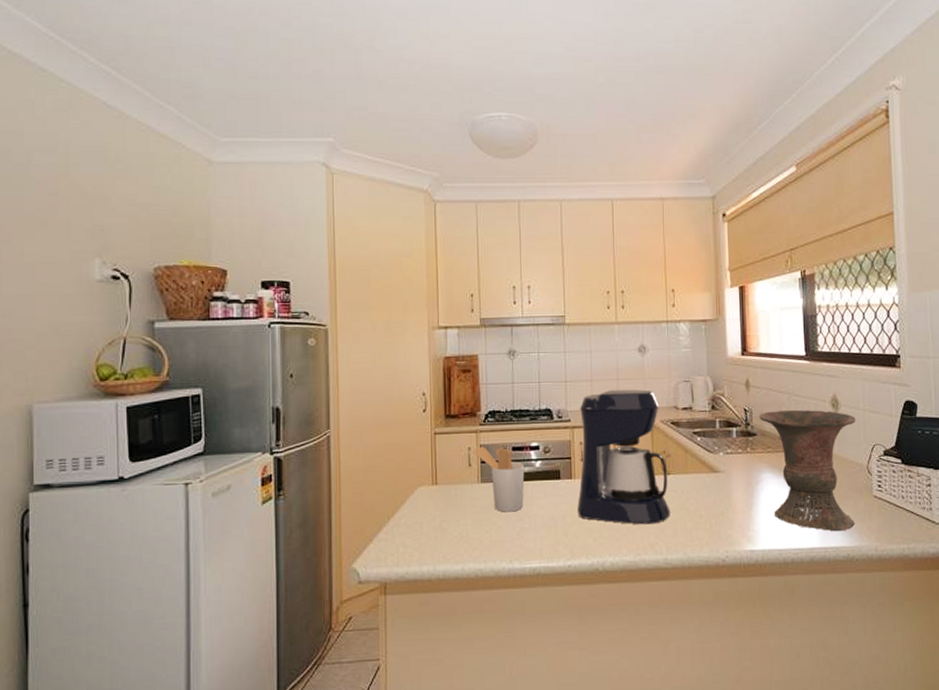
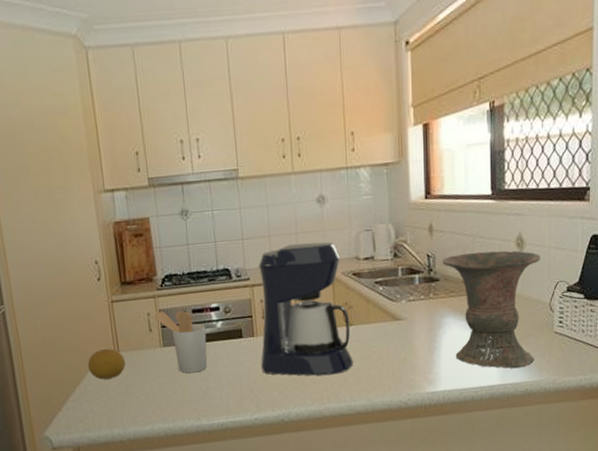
fruit: none [404,481,443,512] -> present [87,349,126,380]

